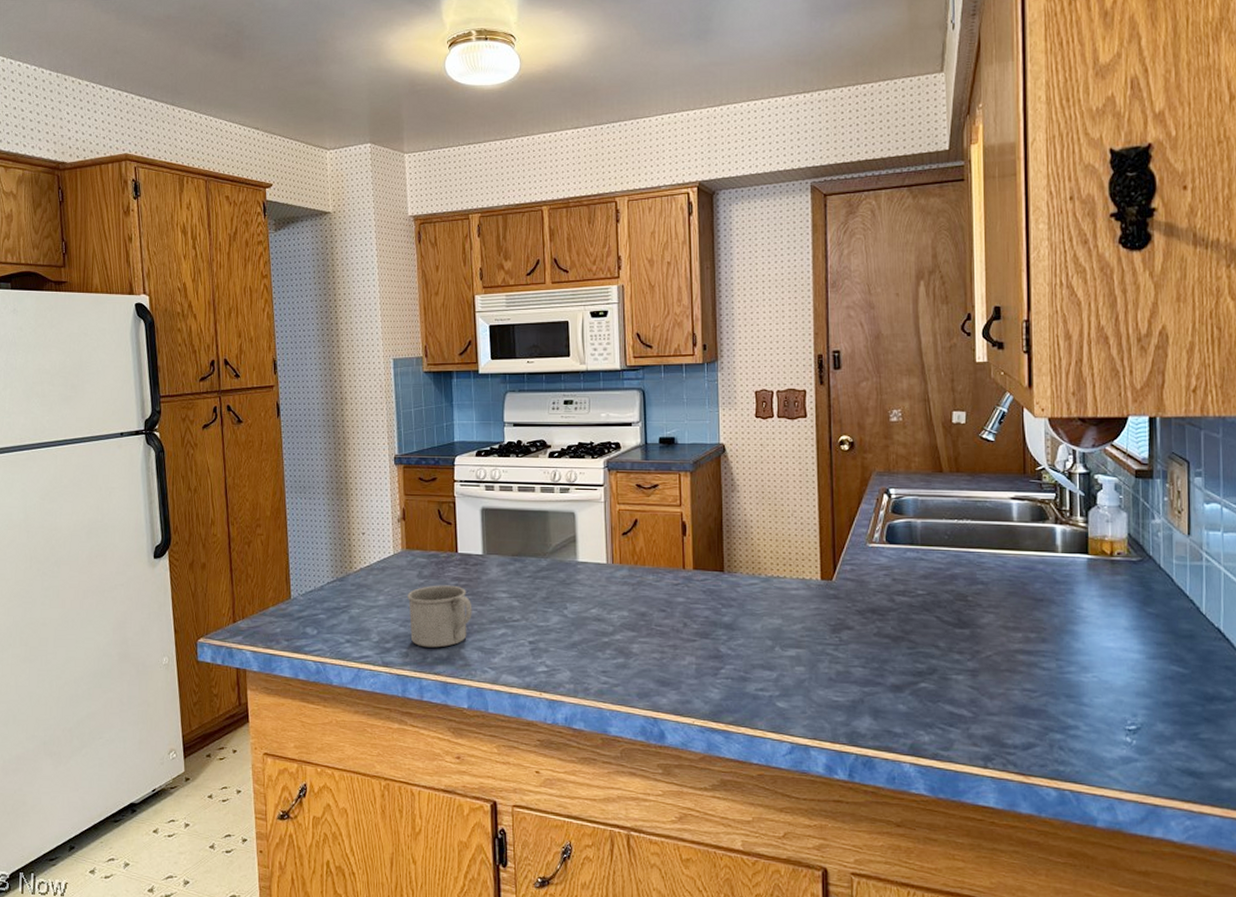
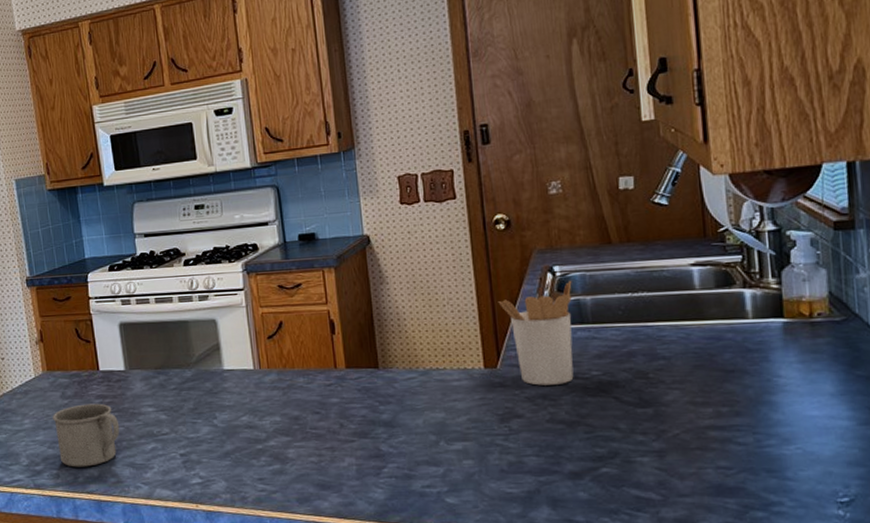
utensil holder: none [837,503,905,601] -> present [498,280,574,386]

